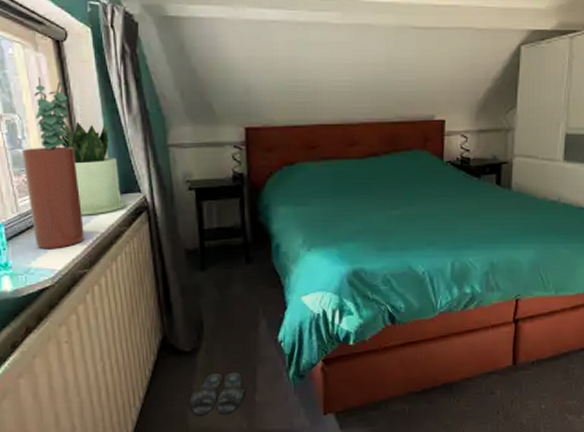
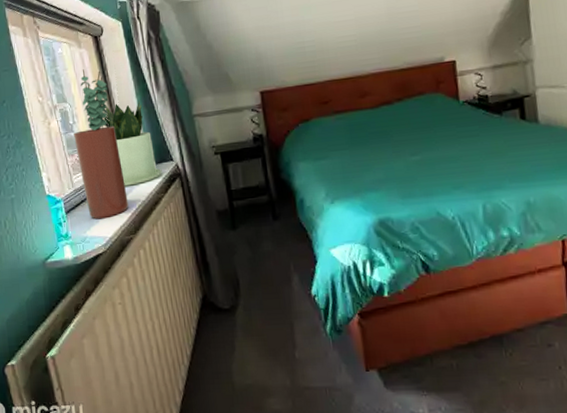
slippers: present [189,372,245,416] -> none [233,328,285,373]

